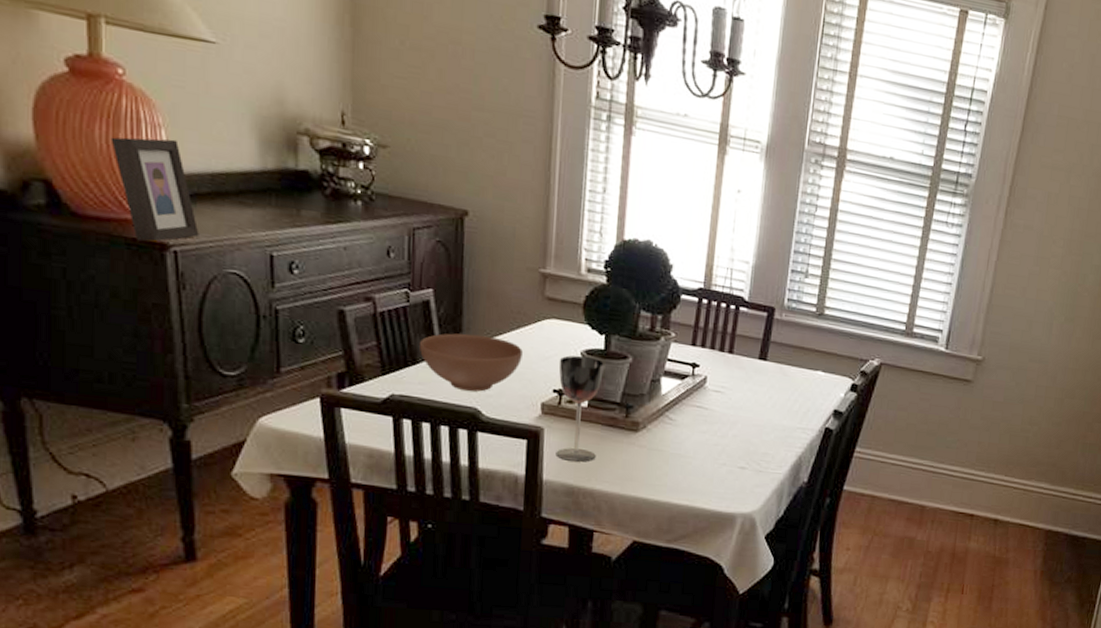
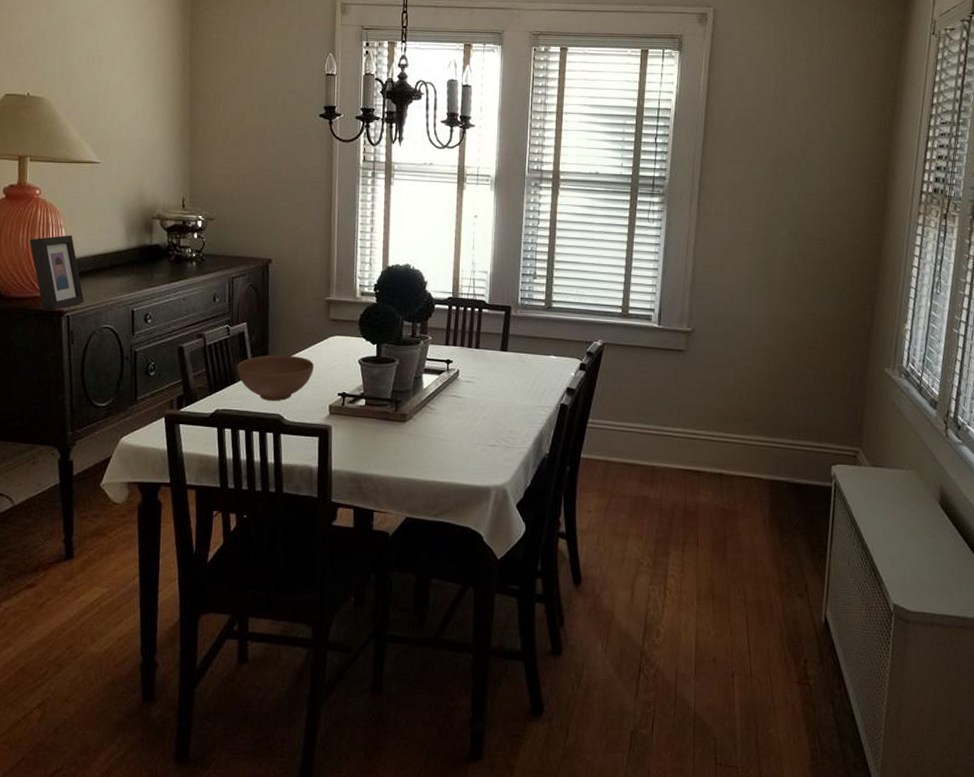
wineglass: present [555,355,604,462] -> none [341,363,377,452]

